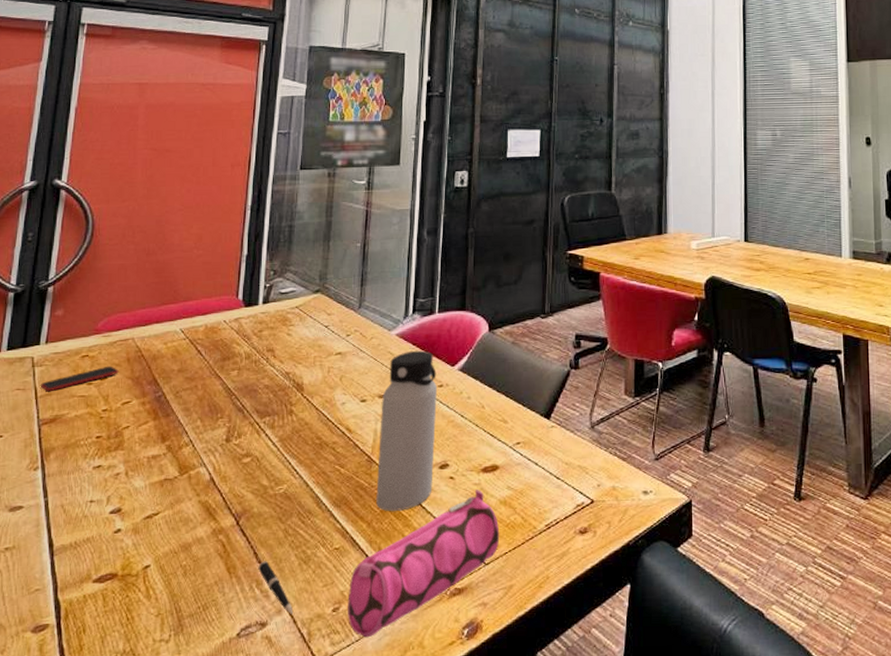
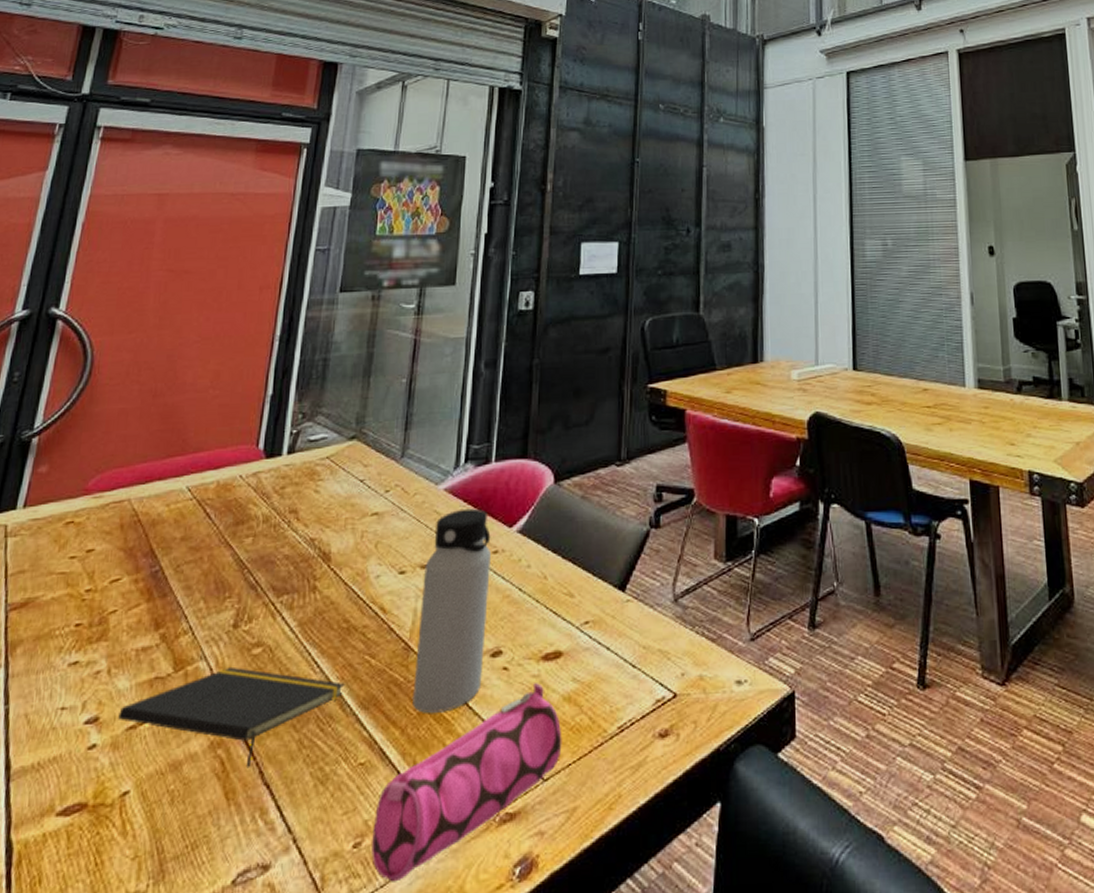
smartphone: present [40,366,119,392] -> none [12,534,109,569]
notepad: none [137,472,320,550] -> present [118,666,345,769]
pen: present [258,561,292,615] -> none [263,782,303,854]

